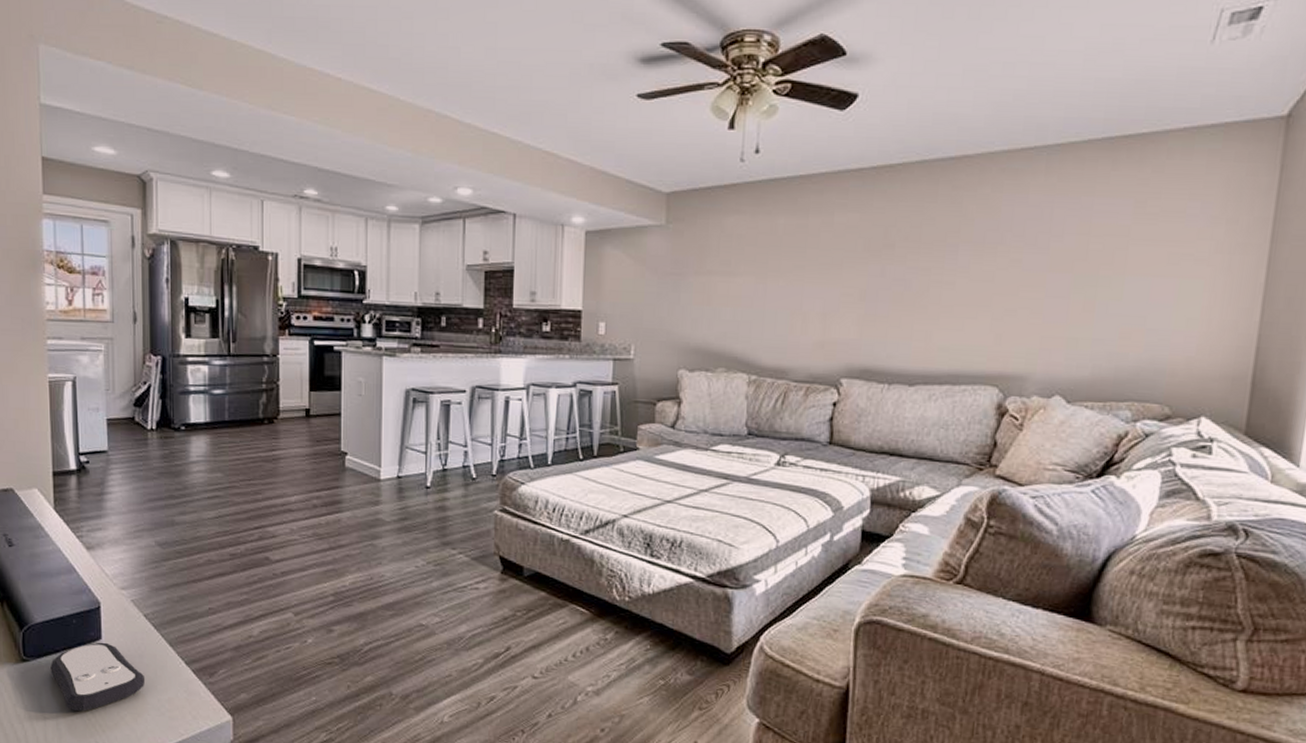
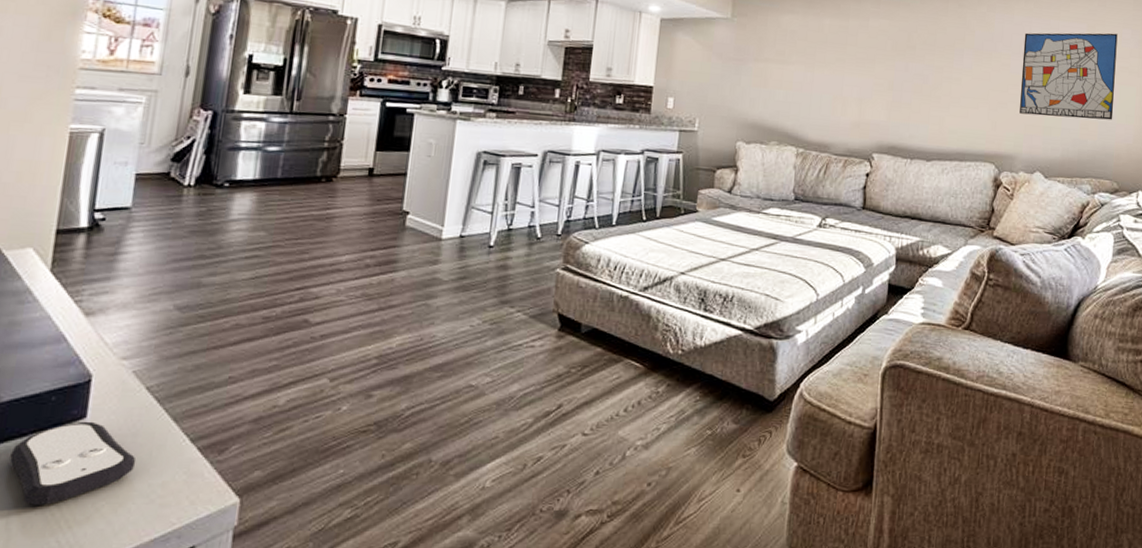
wall art: none [1034,208,1180,326] -> present [1019,32,1118,120]

